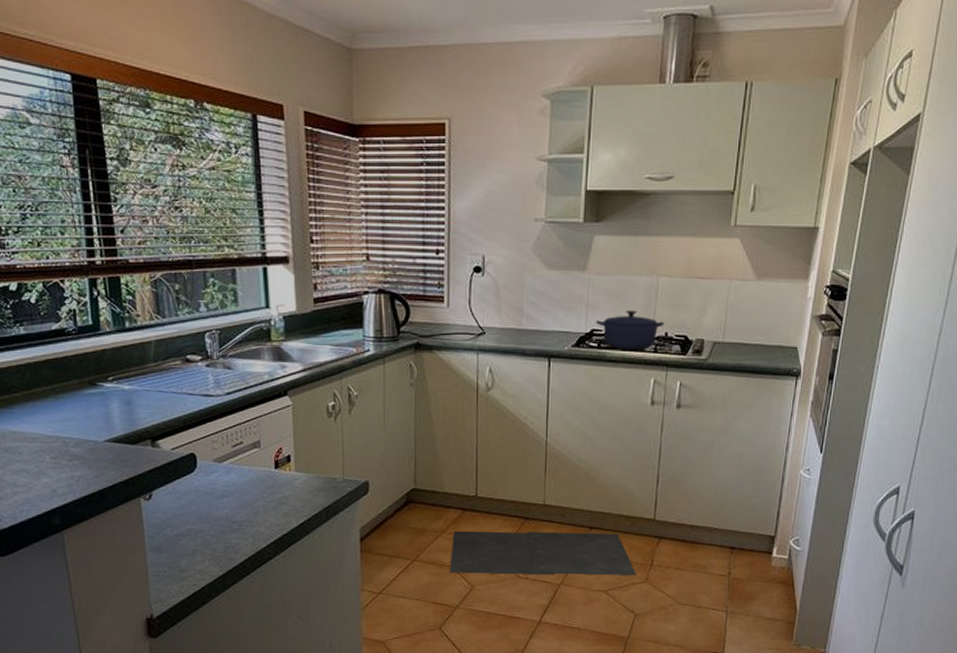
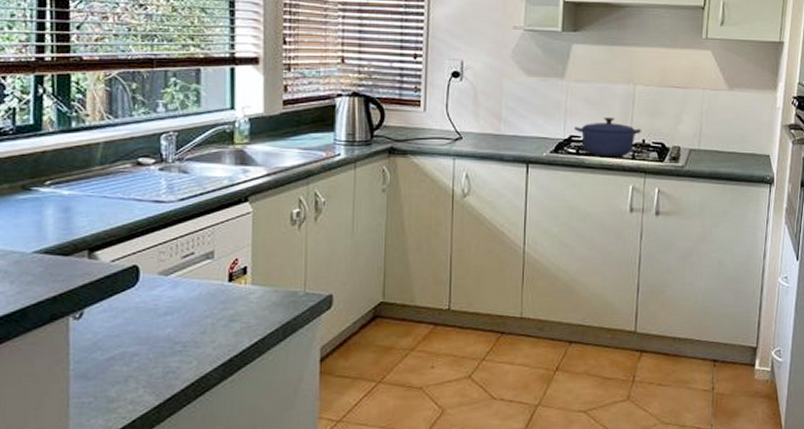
door mat: present [450,530,636,576] -> none [418,347,618,396]

